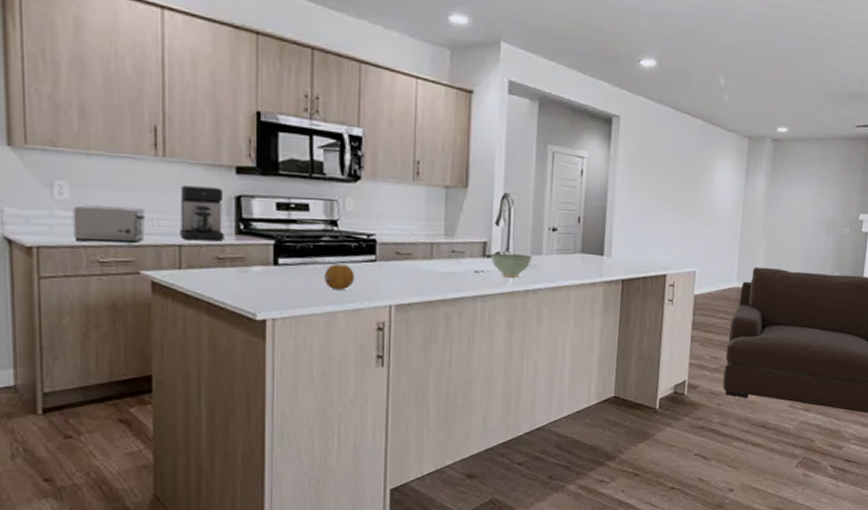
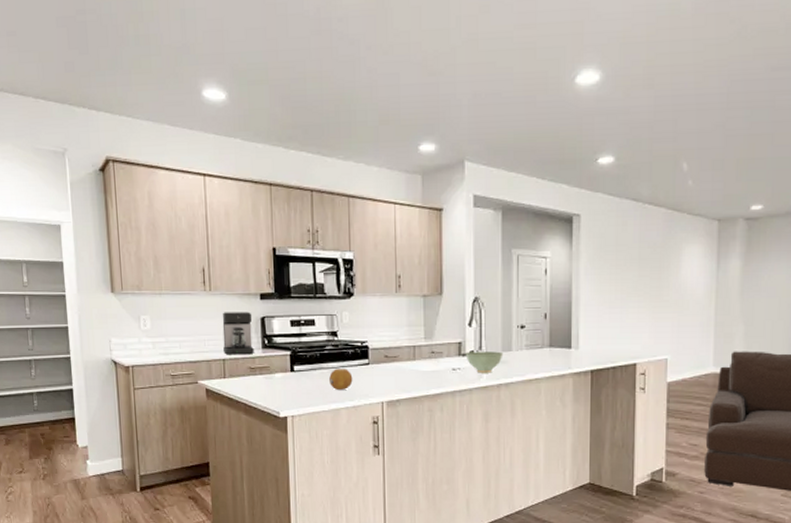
toaster: present [73,205,146,244] -> none [153,332,200,361]

